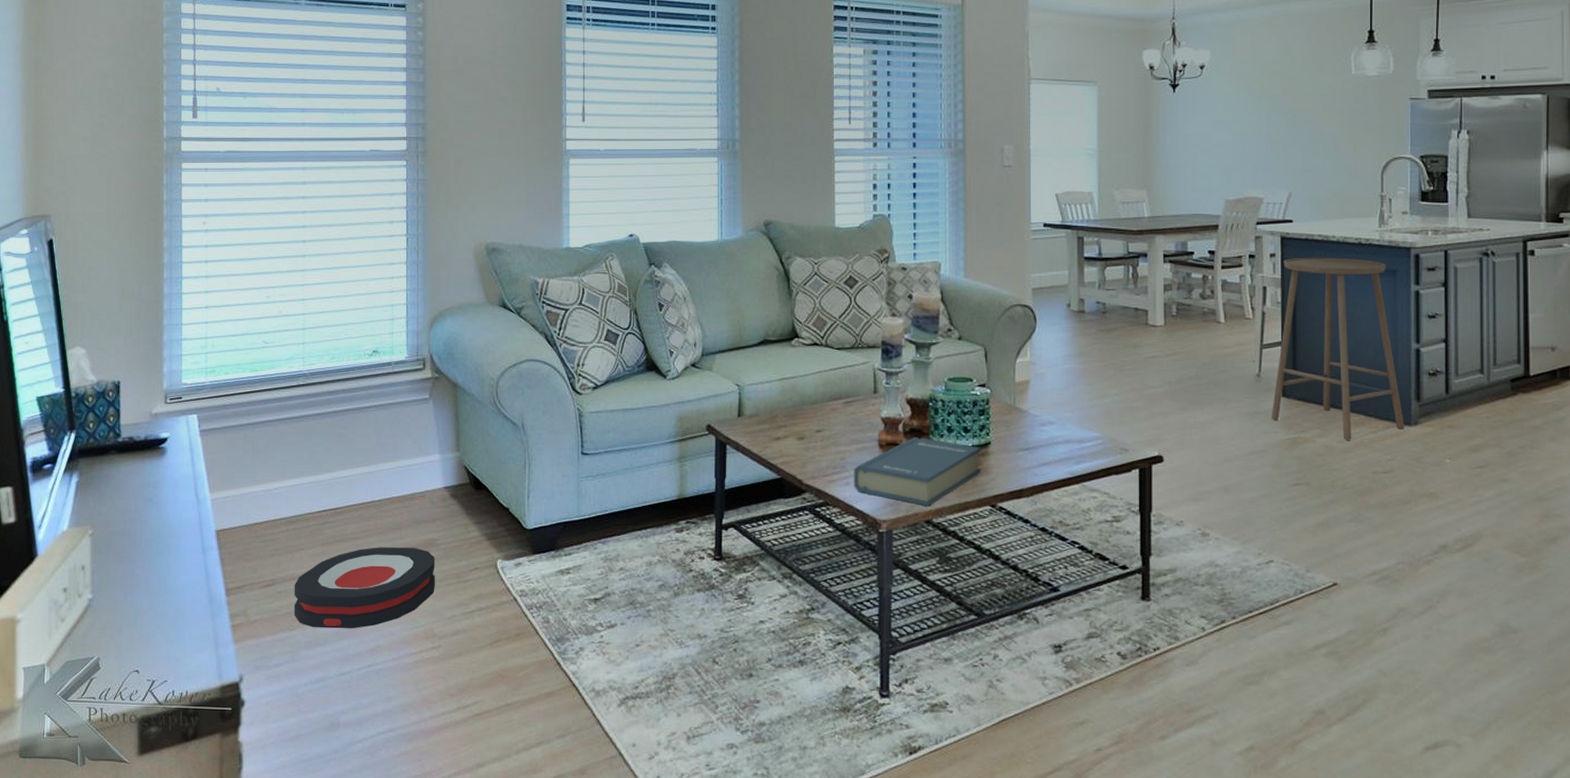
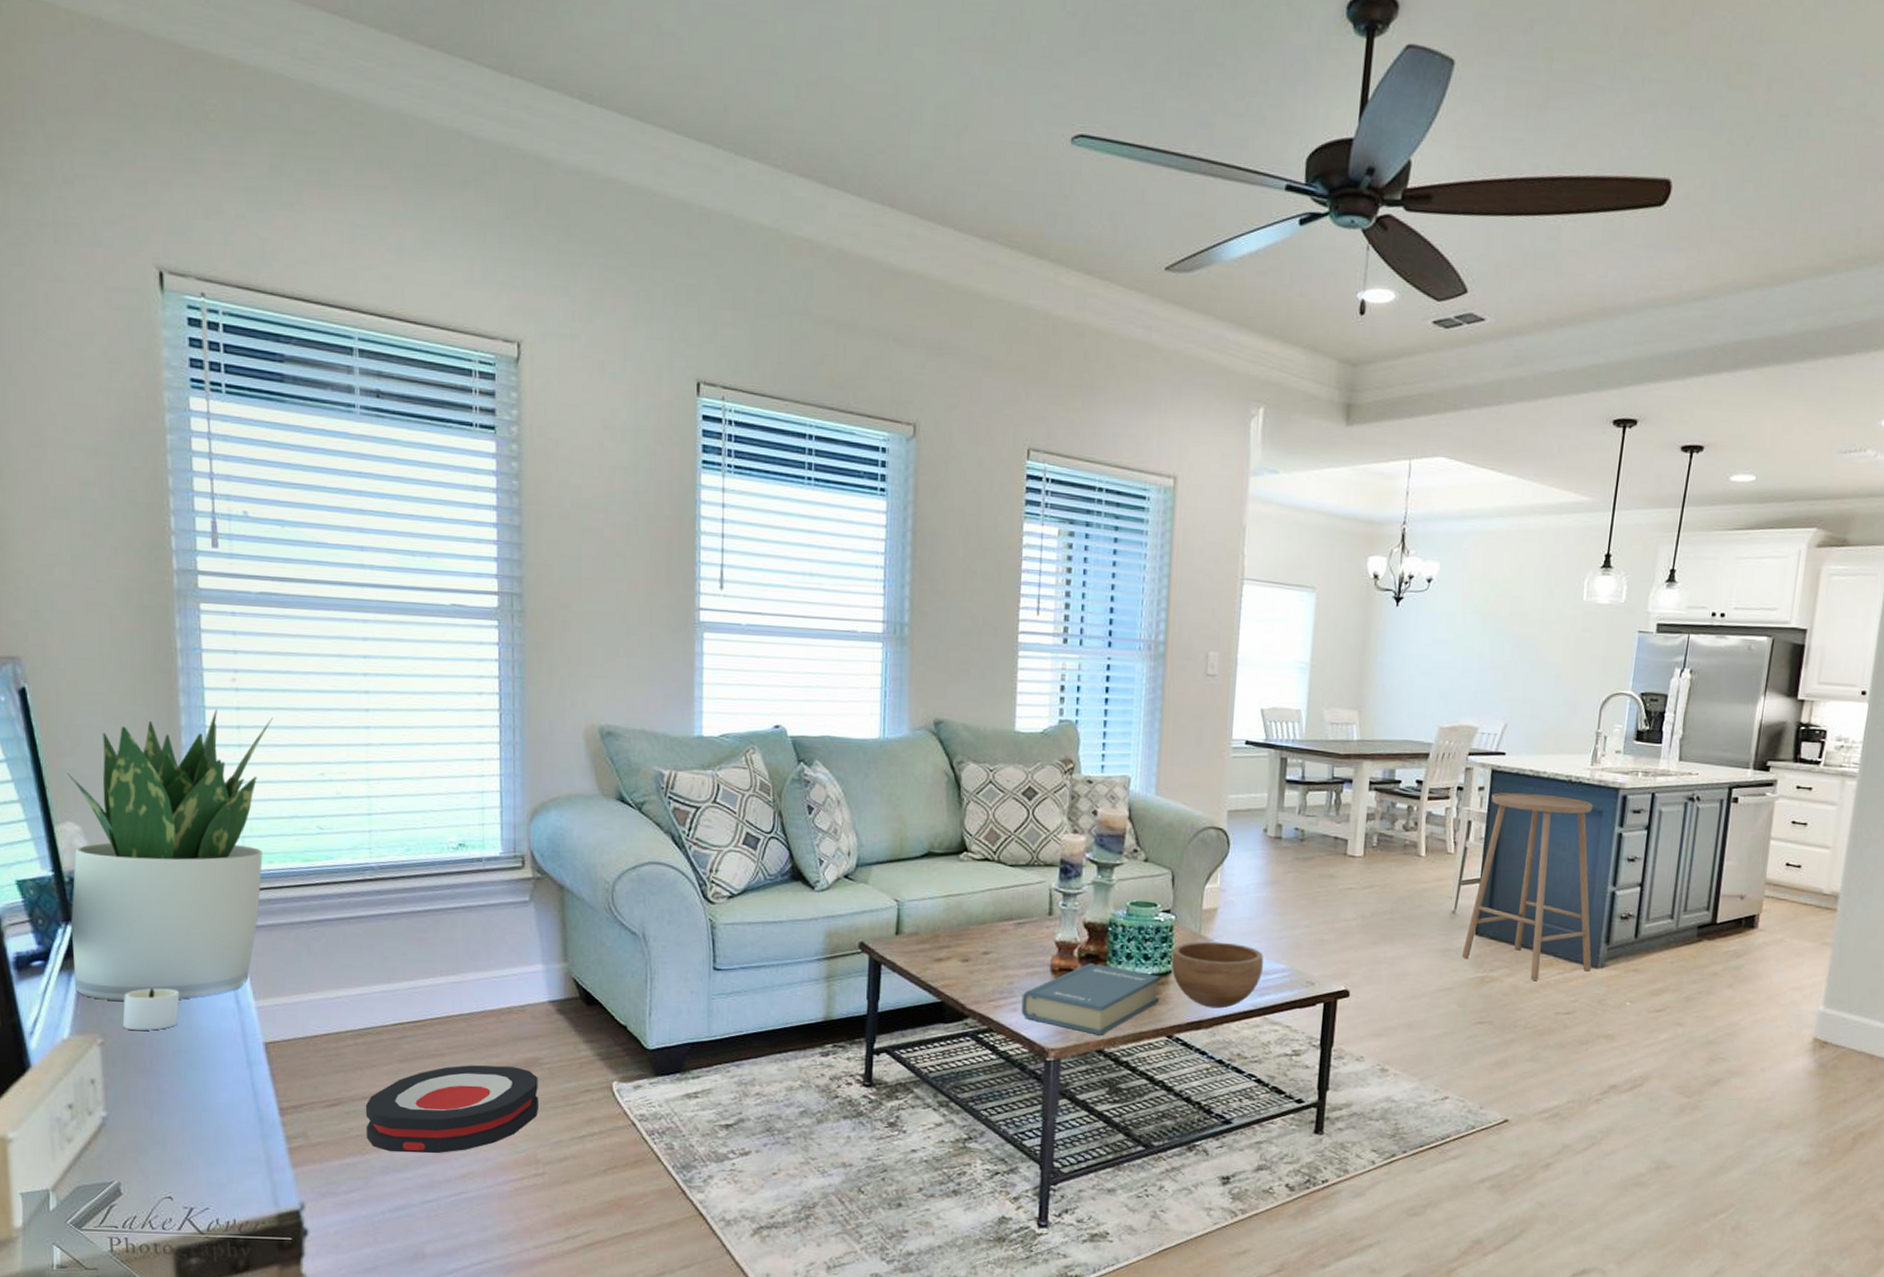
planter: none [74,248,233,497] -> present [67,709,273,1001]
candle: none [108,485,153,523] -> present [122,988,180,1031]
bowl: none [989,412,1078,477] -> present [1171,941,1264,1009]

